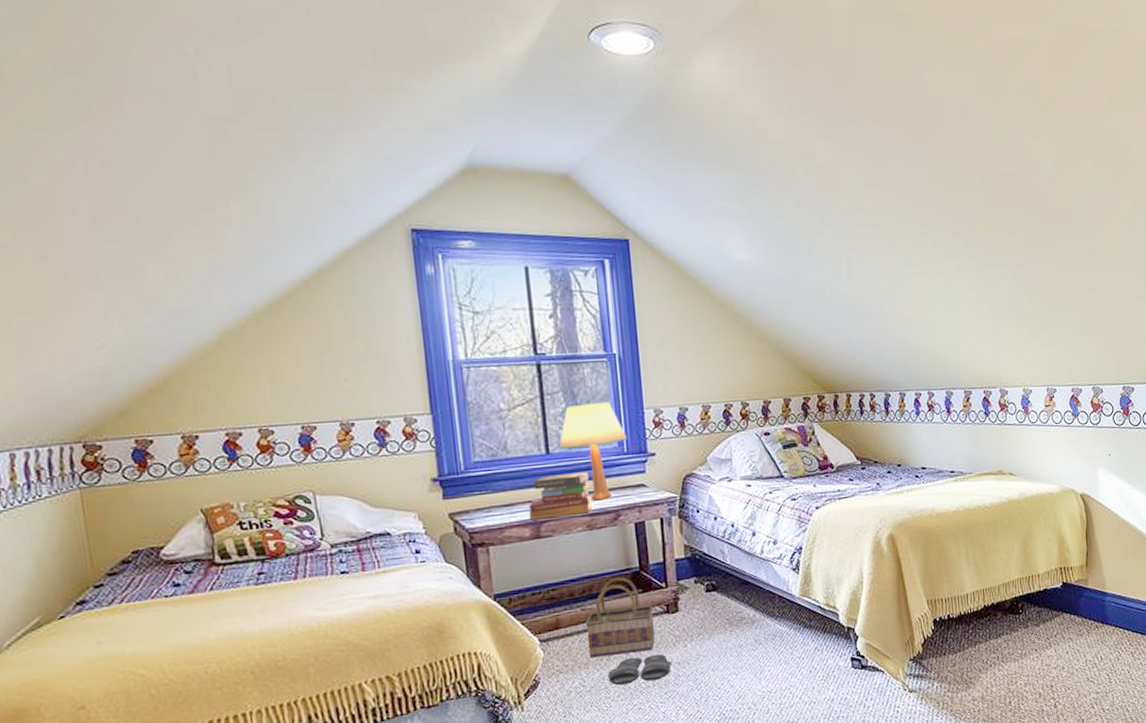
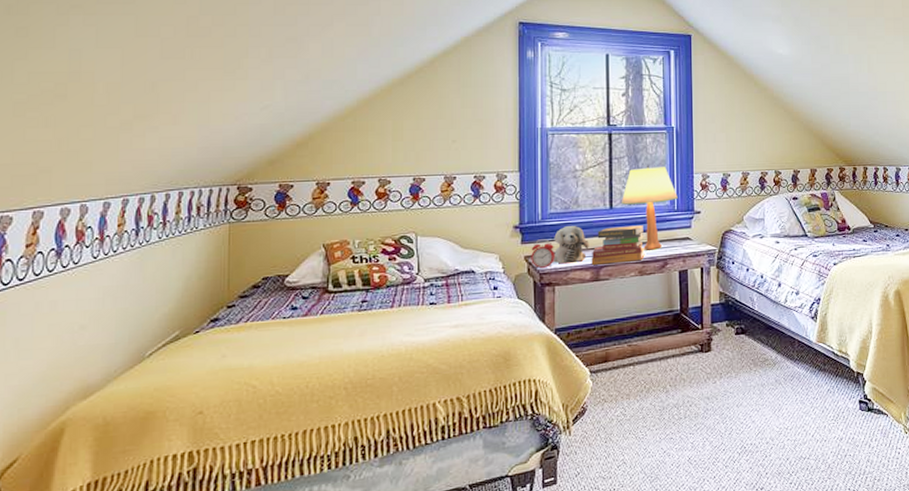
alarm clock: none [455,492,486,528] -> present [531,239,556,269]
plush toy: none [482,476,526,521] -> present [553,226,589,264]
basket: present [585,576,655,658] -> none [631,318,689,390]
slippers: present [607,653,673,685] -> none [646,388,703,416]

